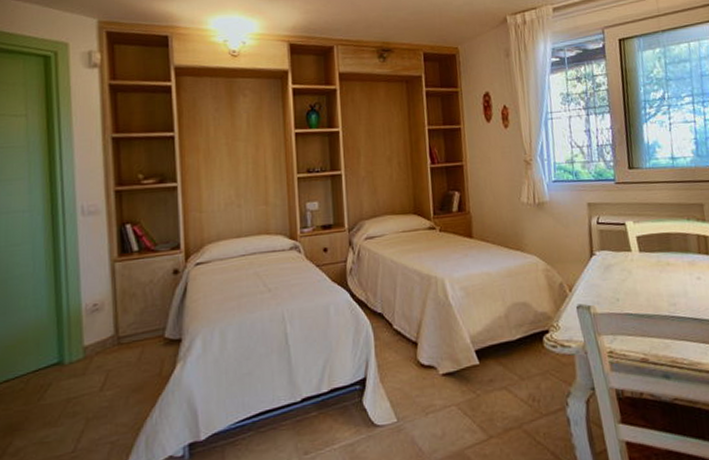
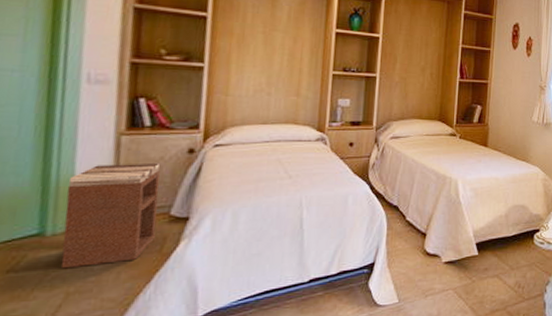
nightstand: none [76,287,154,396] -> present [61,164,160,269]

